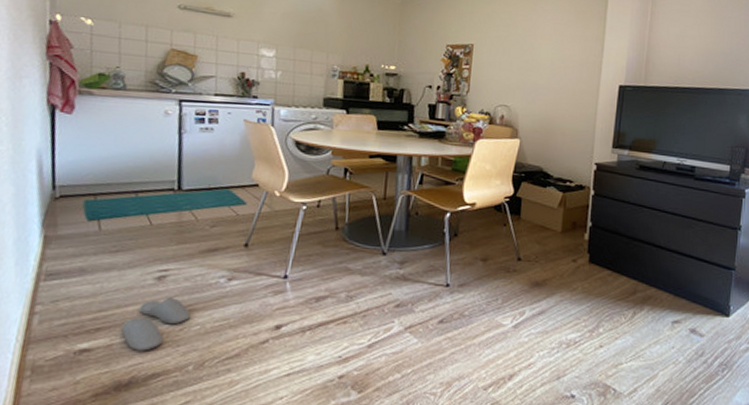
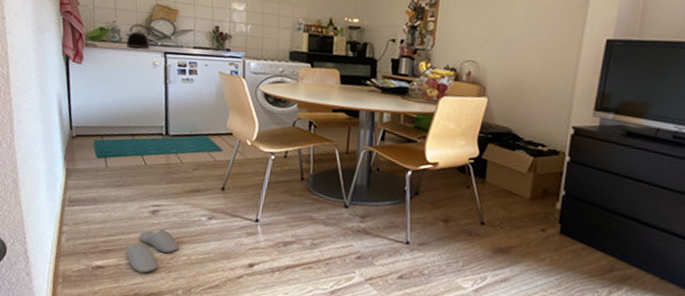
kettle: none [131,69,163,98] -> present [125,23,151,50]

